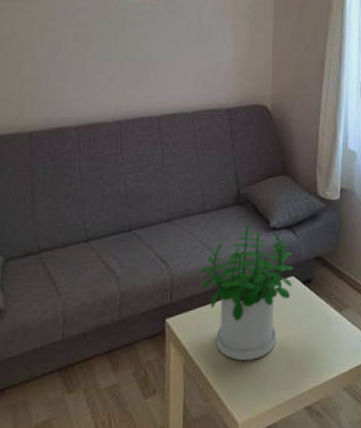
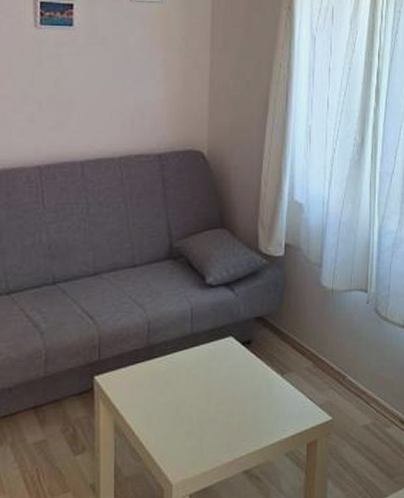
potted plant: present [200,226,293,361] -> none [131,282,232,422]

